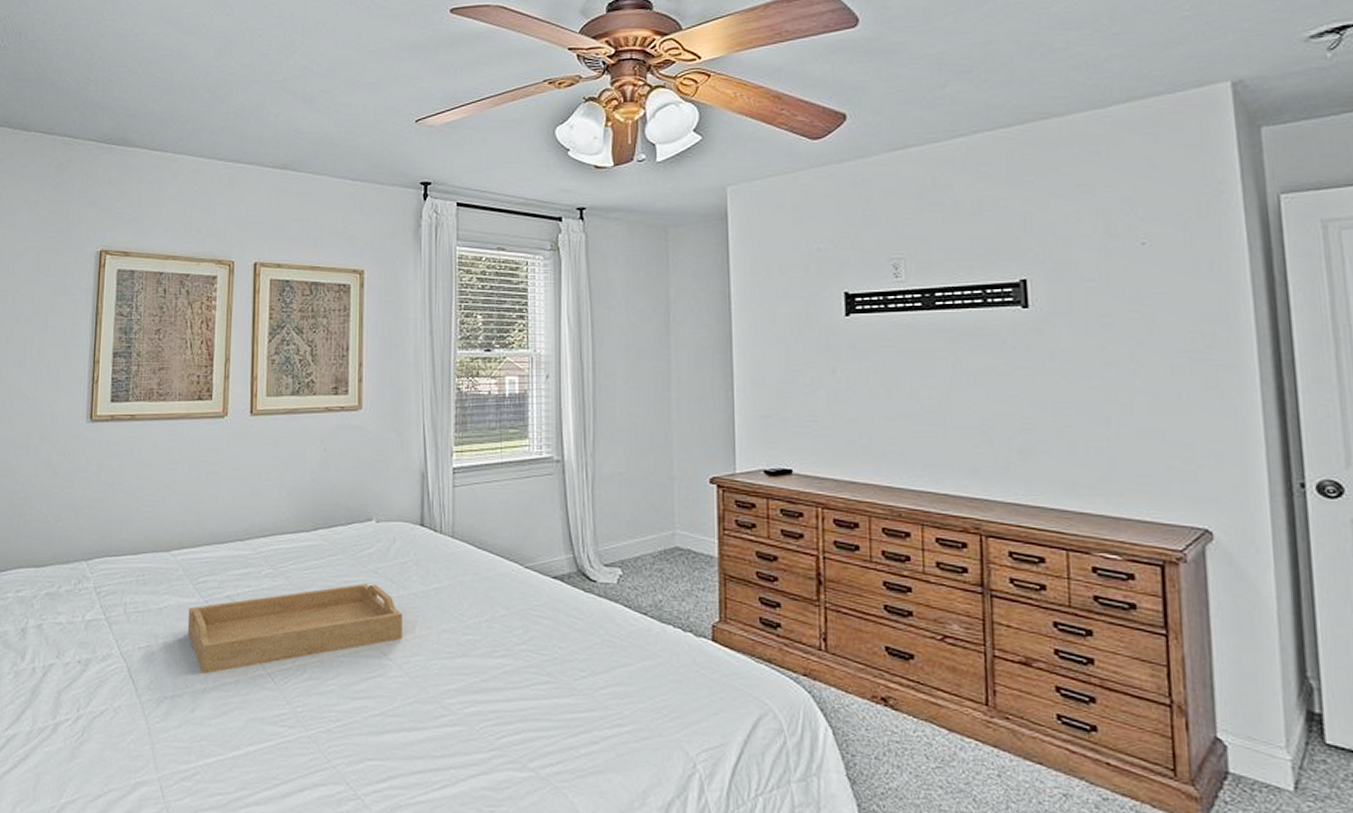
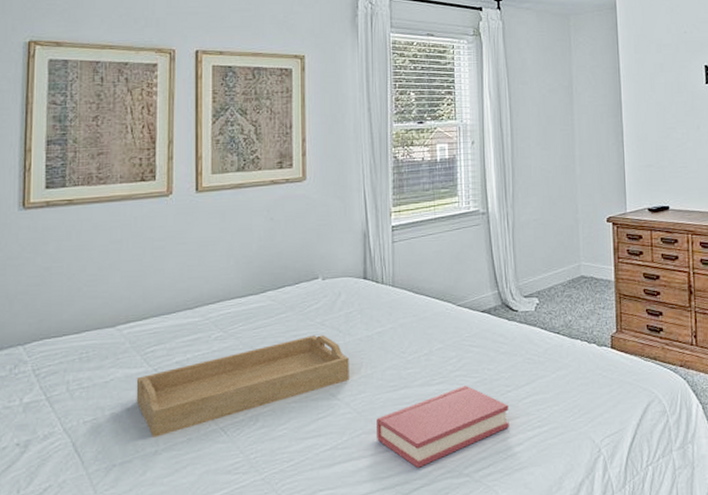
hardback book: none [431,662,583,752] -> present [377,385,509,468]

